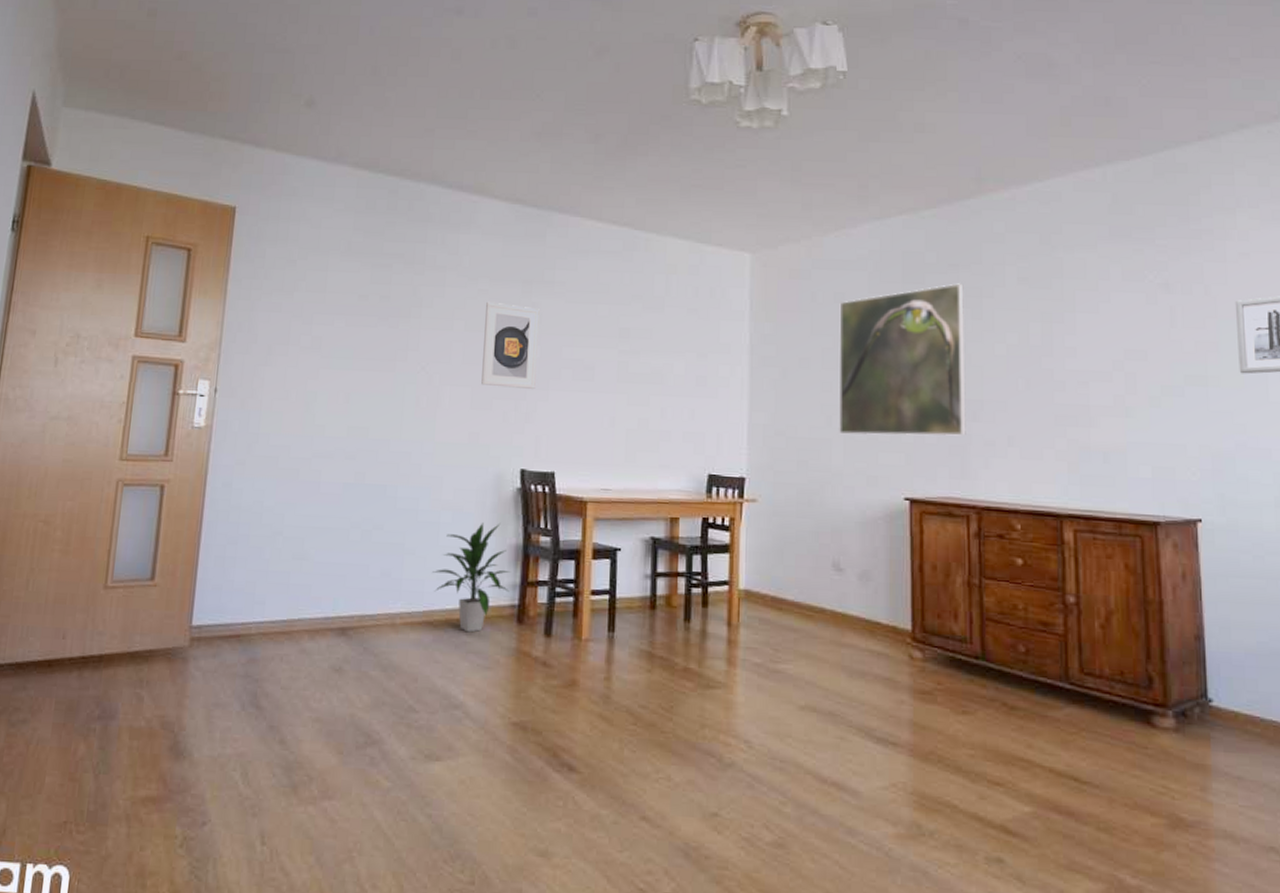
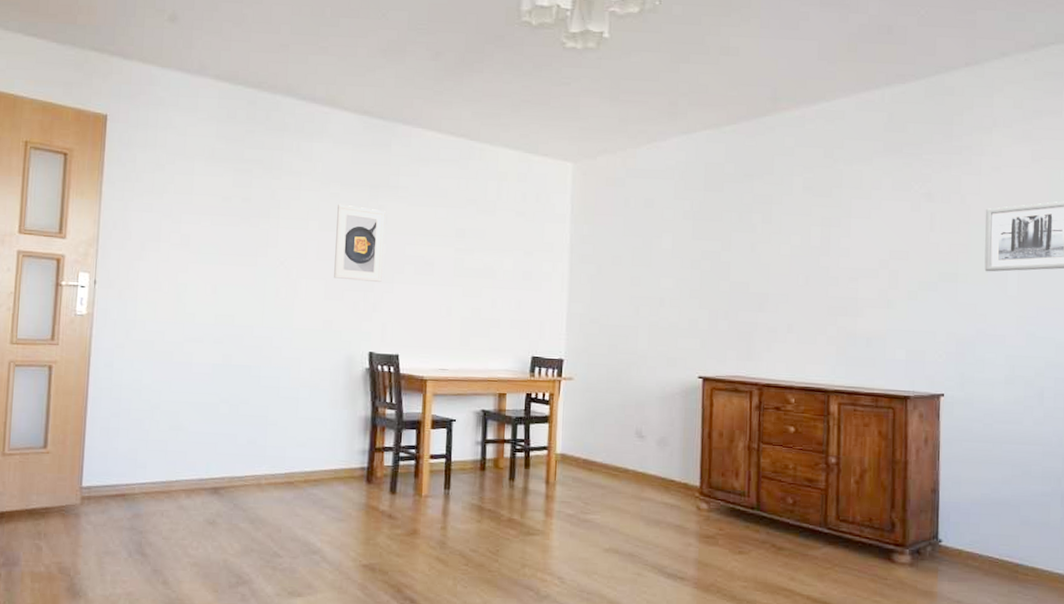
indoor plant: present [433,522,511,633] -> none [293,398,361,491]
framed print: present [838,283,966,436] -> none [644,191,757,324]

